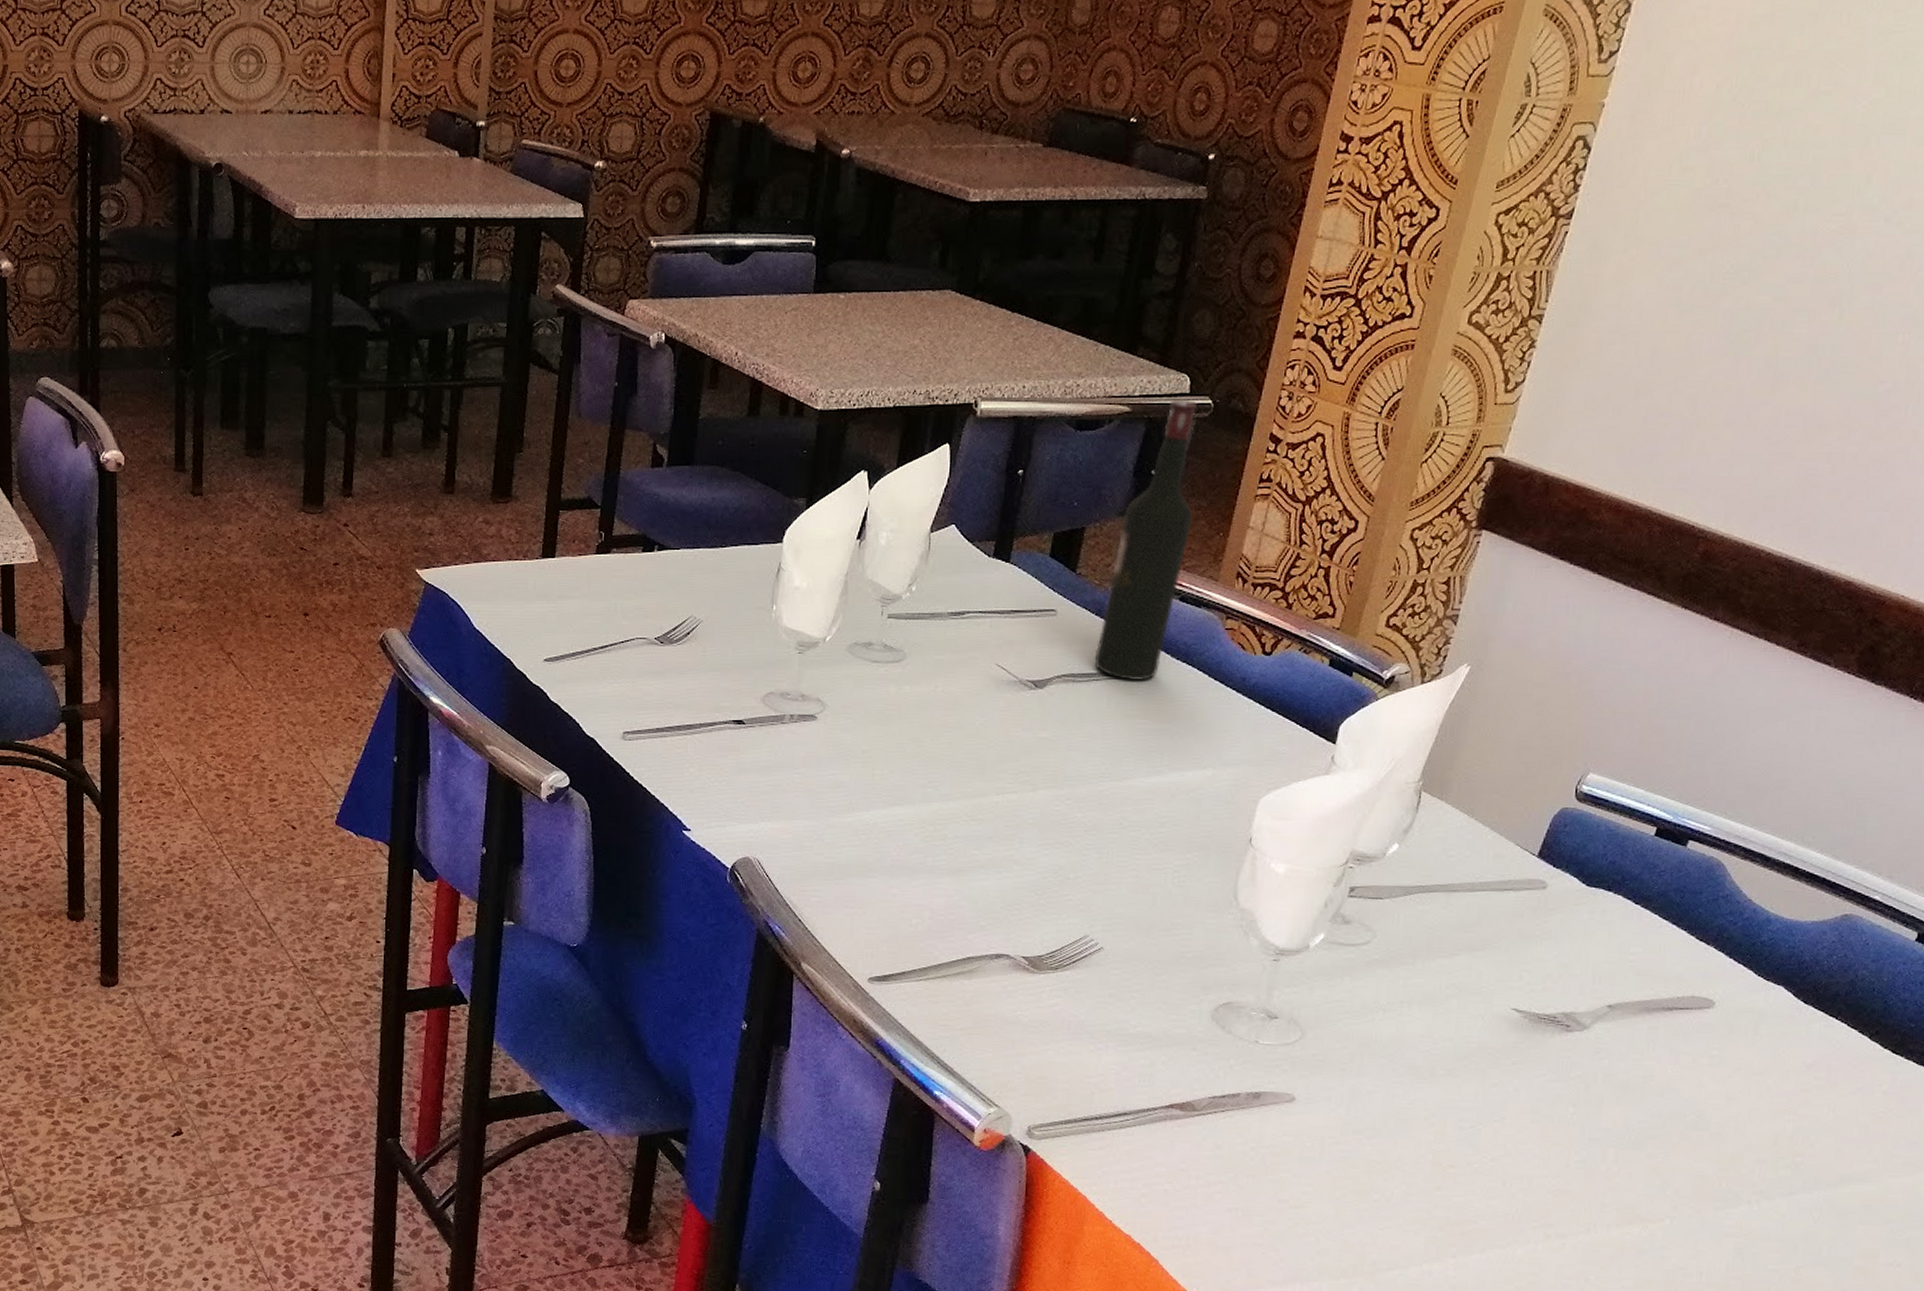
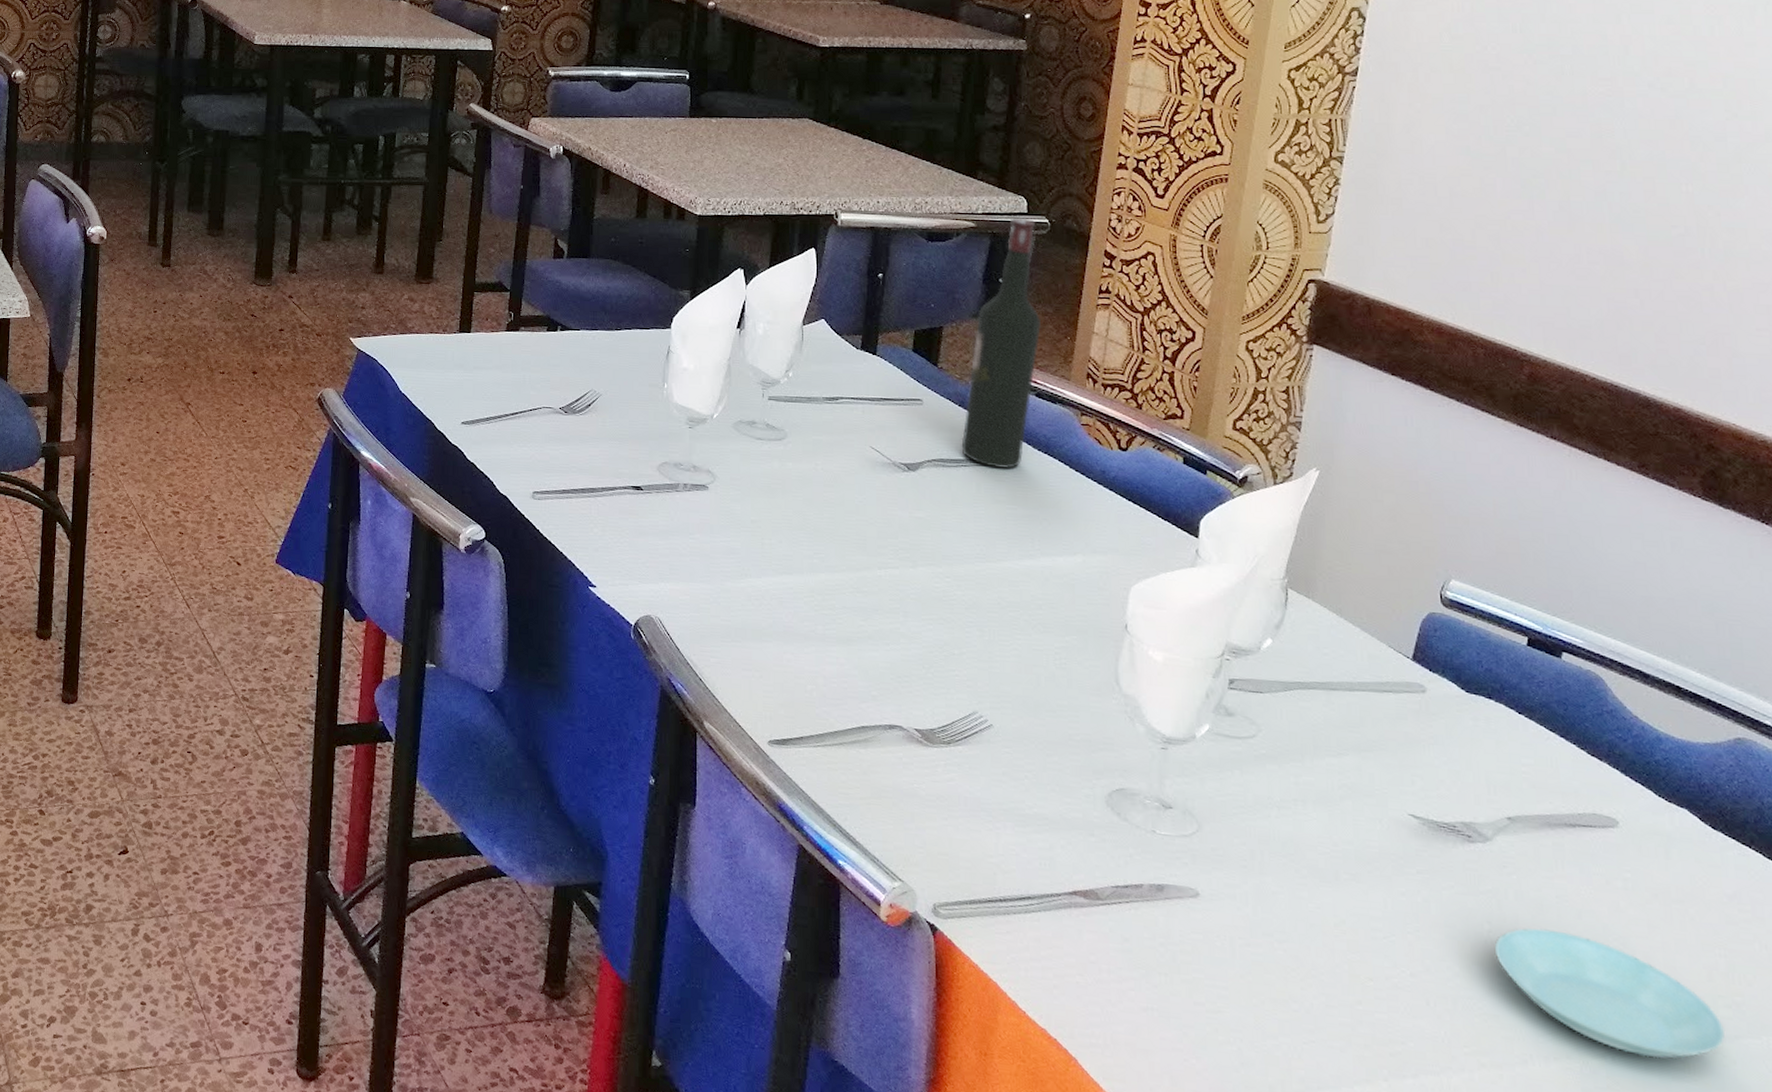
saucer: none [1575,1107,1780,1218] -> present [1494,927,1725,1059]

